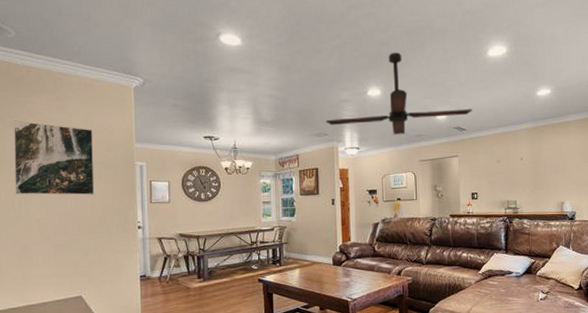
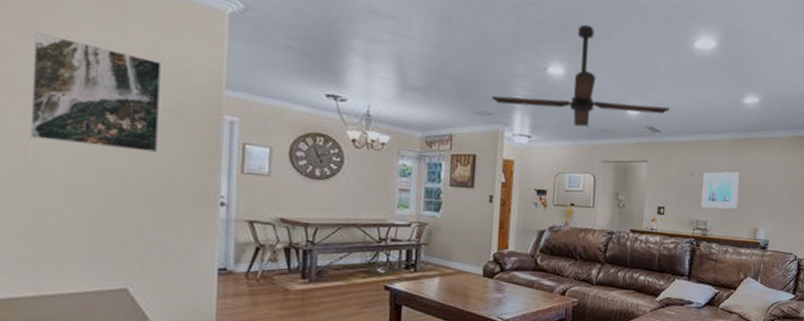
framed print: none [508,155,543,190] -> present [701,171,740,209]

